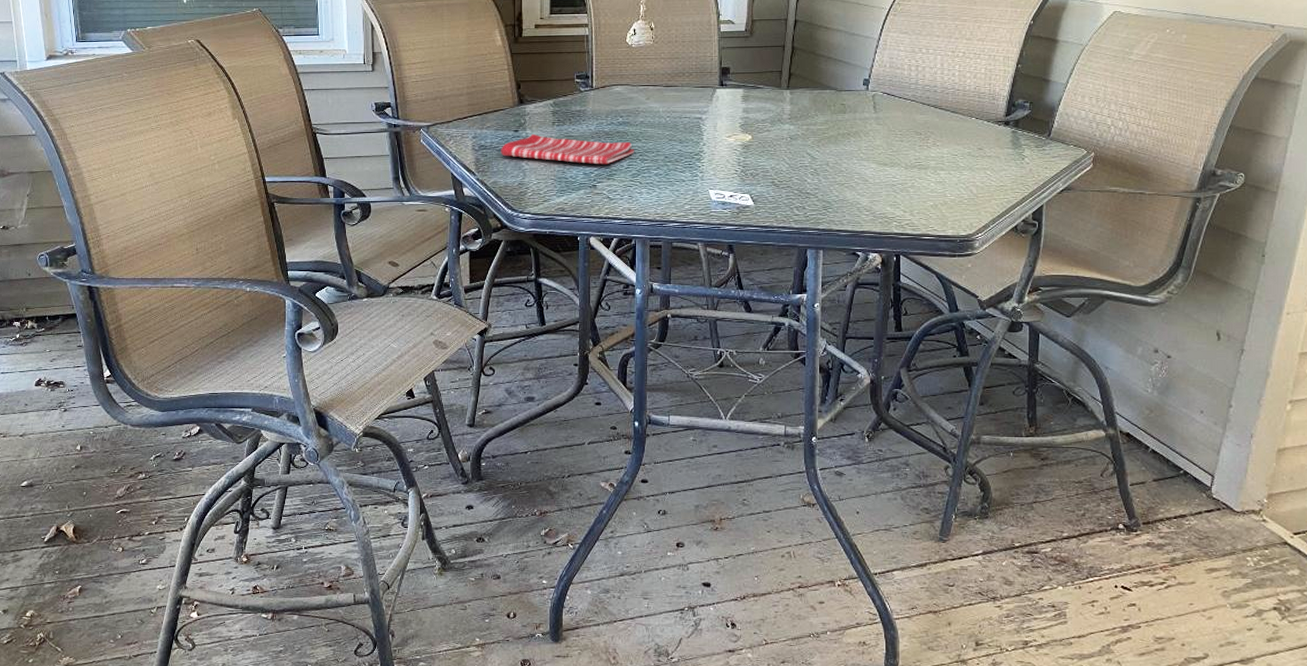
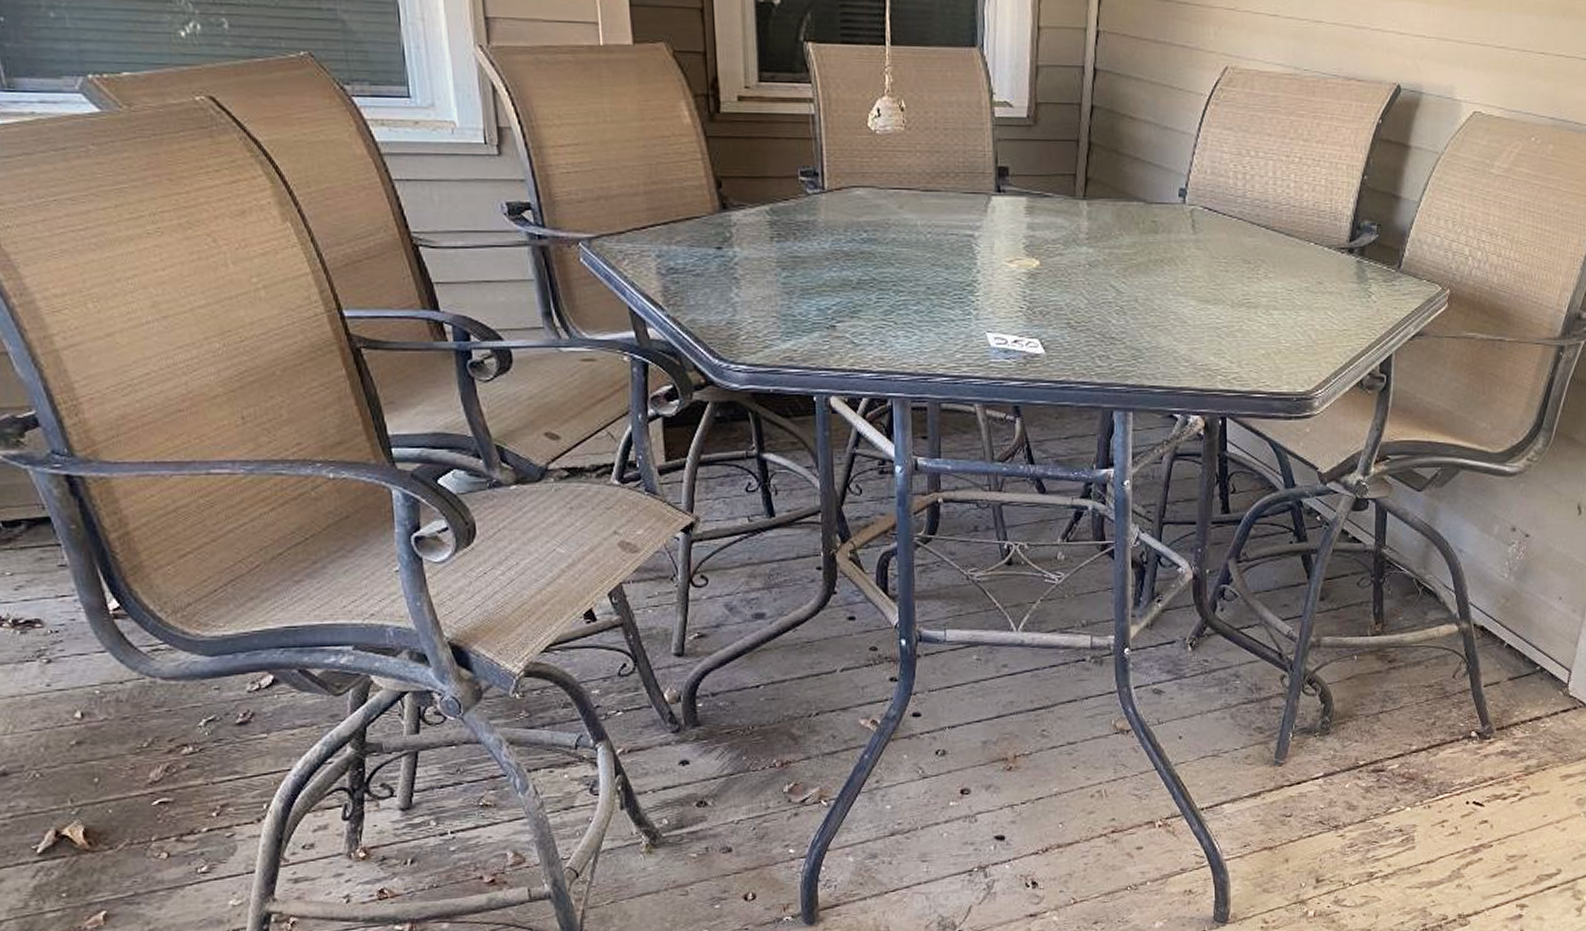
dish towel: present [501,133,635,165] -> none [698,252,886,298]

